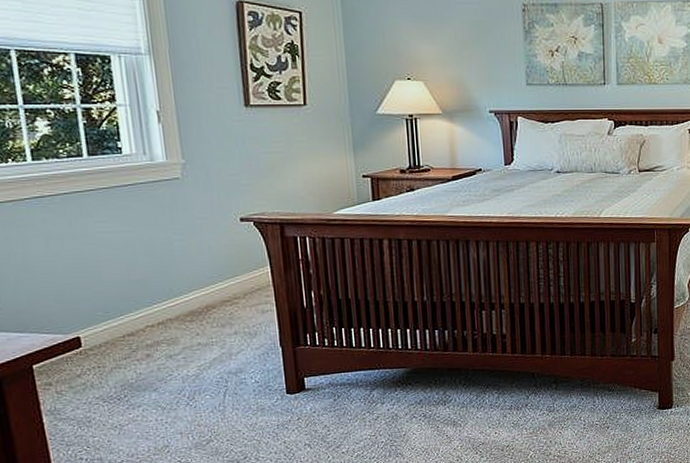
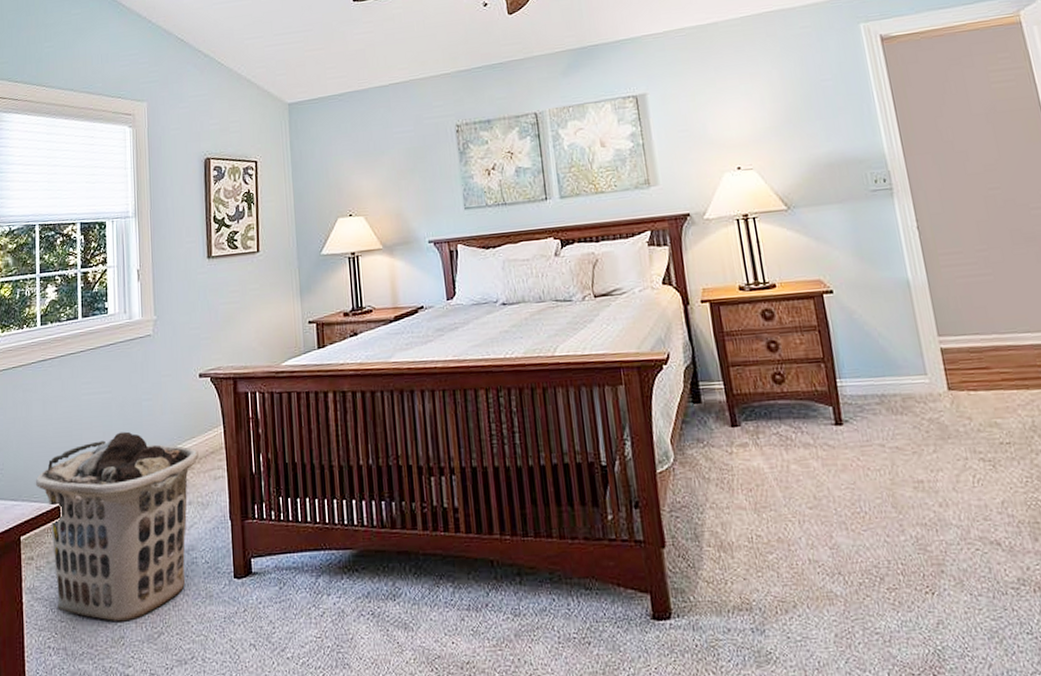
clothes hamper: none [44,269,243,434] -> present [35,431,199,622]

